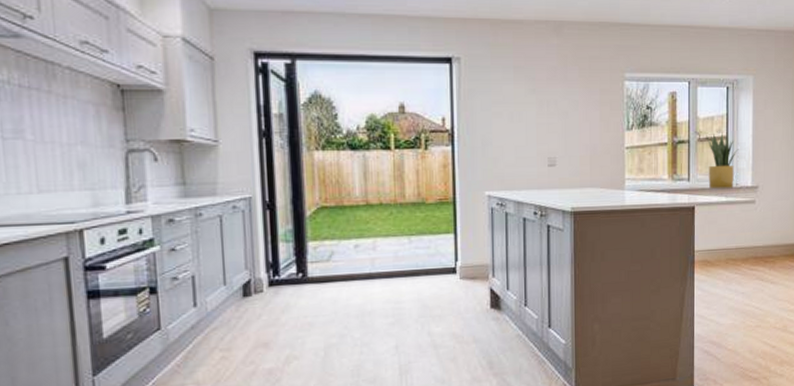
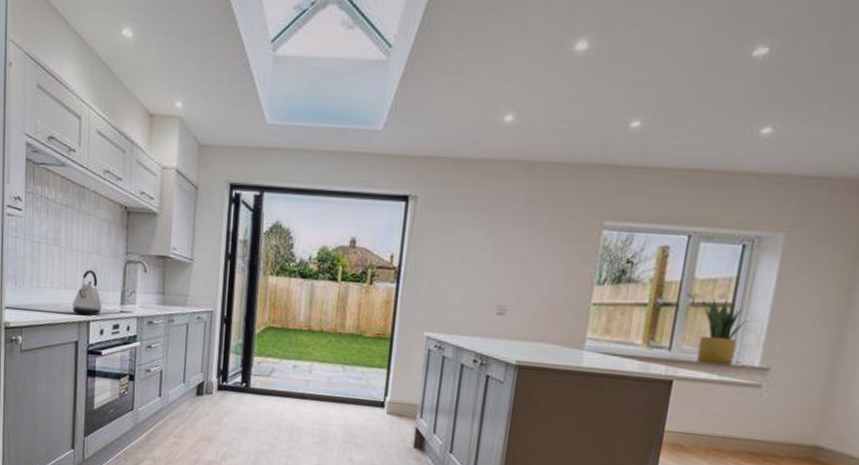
kettle: none [52,165,99,224] -> present [72,270,102,317]

